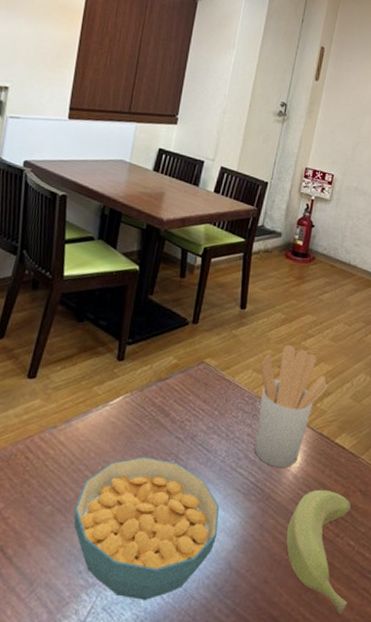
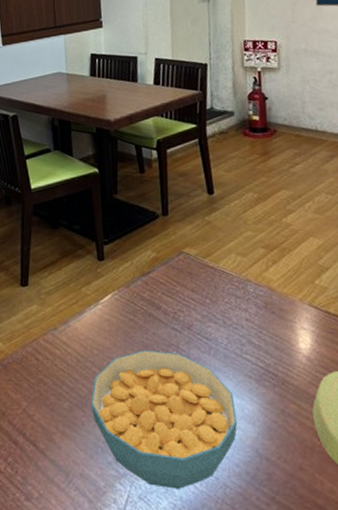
utensil holder: present [255,345,328,467] -> none [244,224,323,350]

